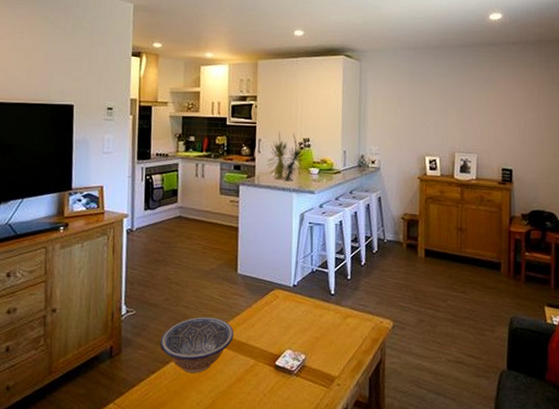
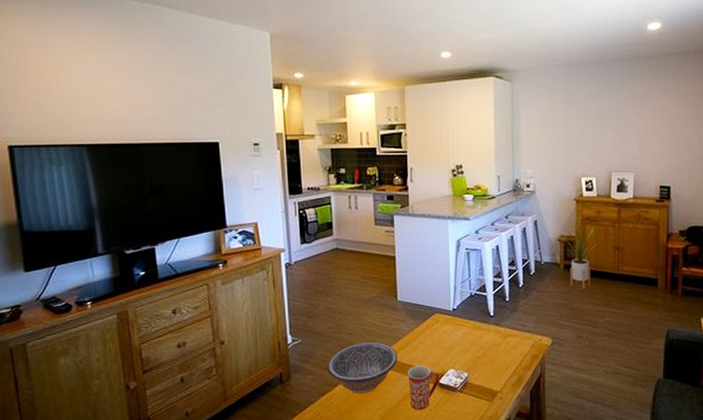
mug: none [243,344,276,394] -> present [408,365,439,410]
plant: present [267,131,307,182] -> none [420,159,461,209]
house plant: none [407,200,441,271] -> present [563,221,598,290]

